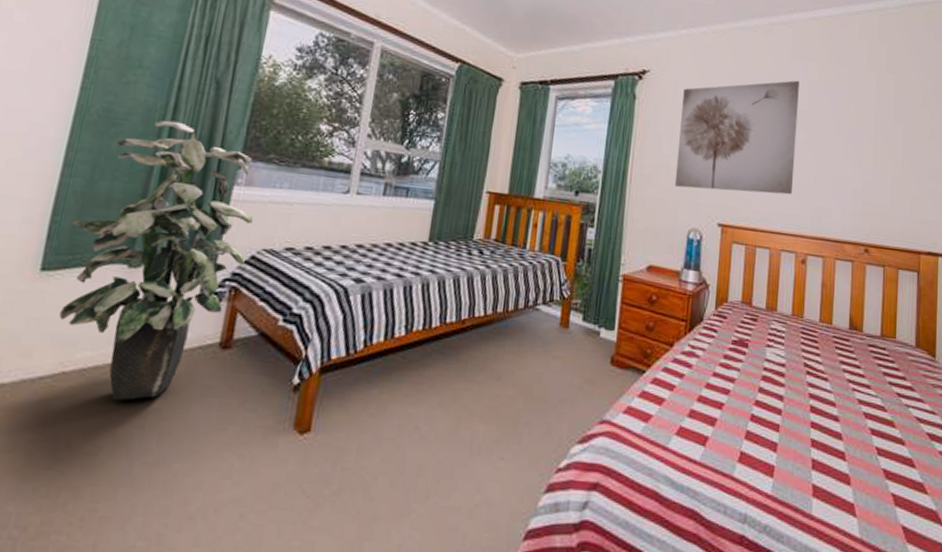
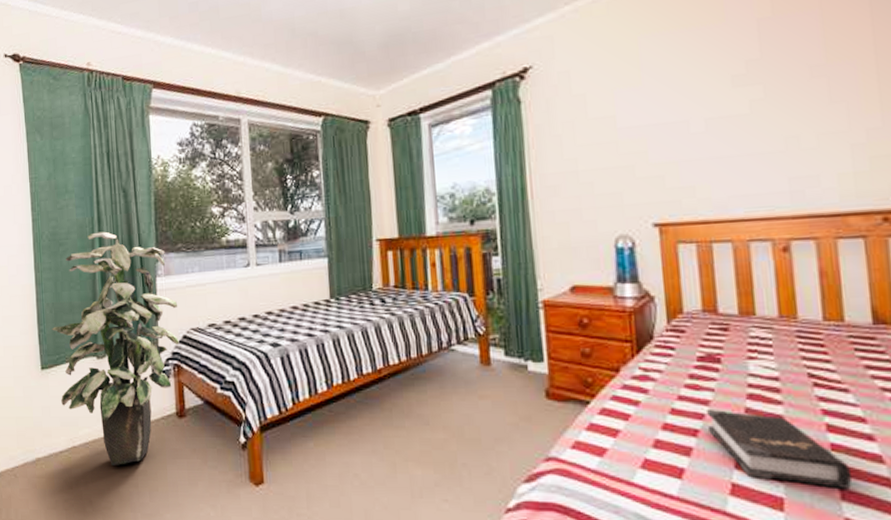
wall art: present [674,80,799,195] -> none [579,22,755,191]
hardback book: none [731,387,822,460] -> present [707,410,853,489]

